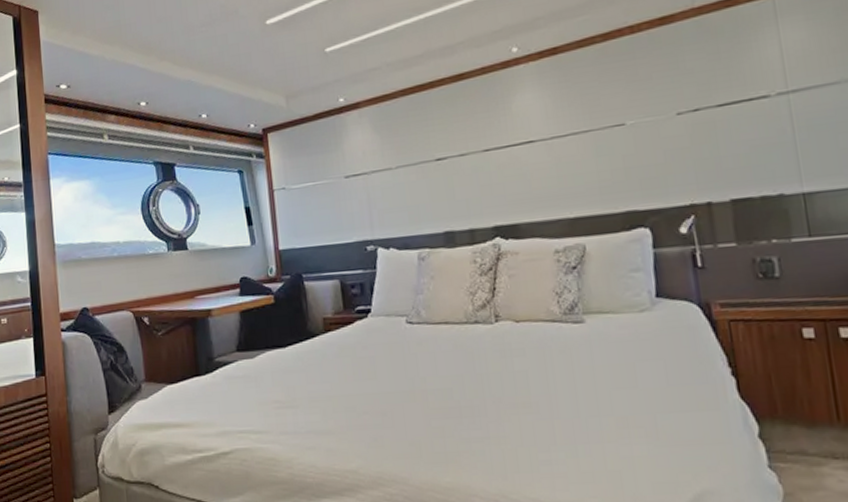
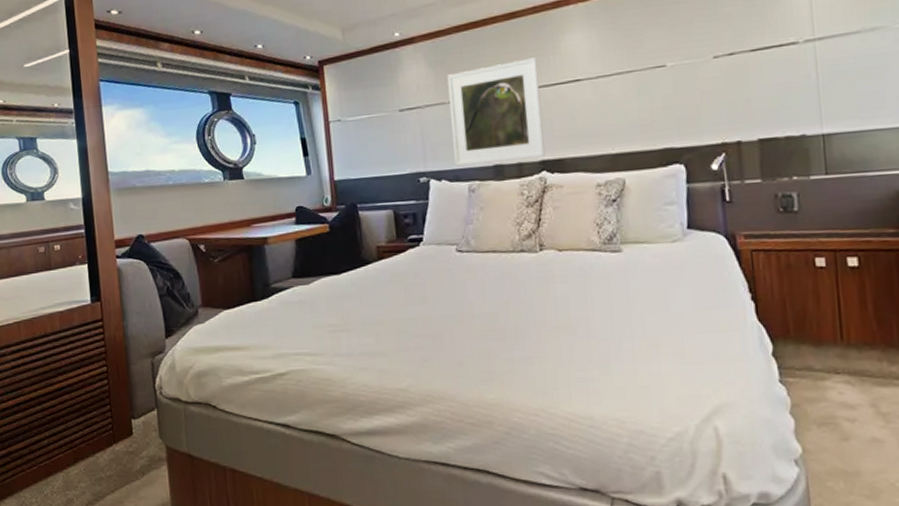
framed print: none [394,119,498,233] -> present [447,57,545,166]

